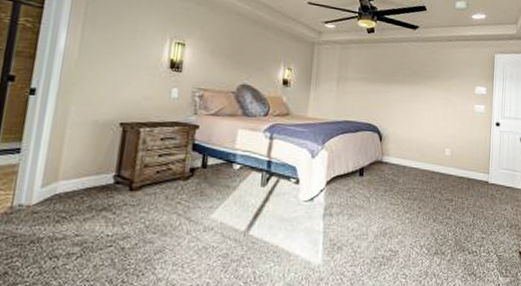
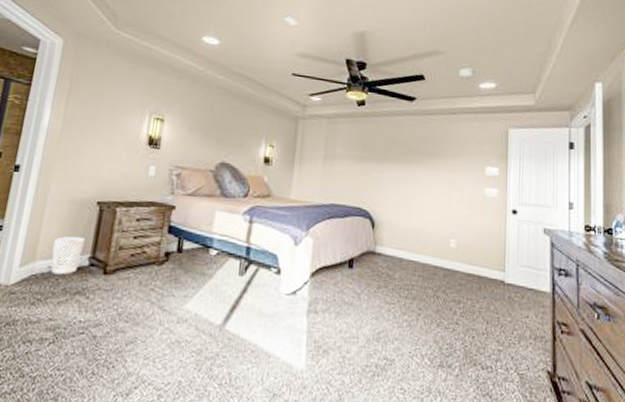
wastebasket: none [74,156,109,193] -> present [51,236,85,275]

